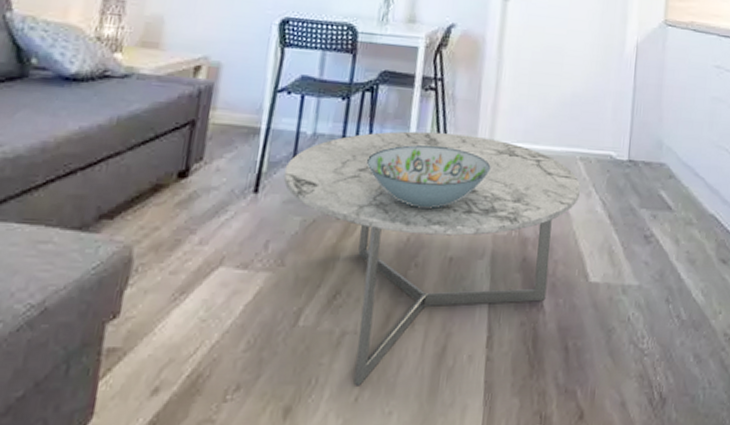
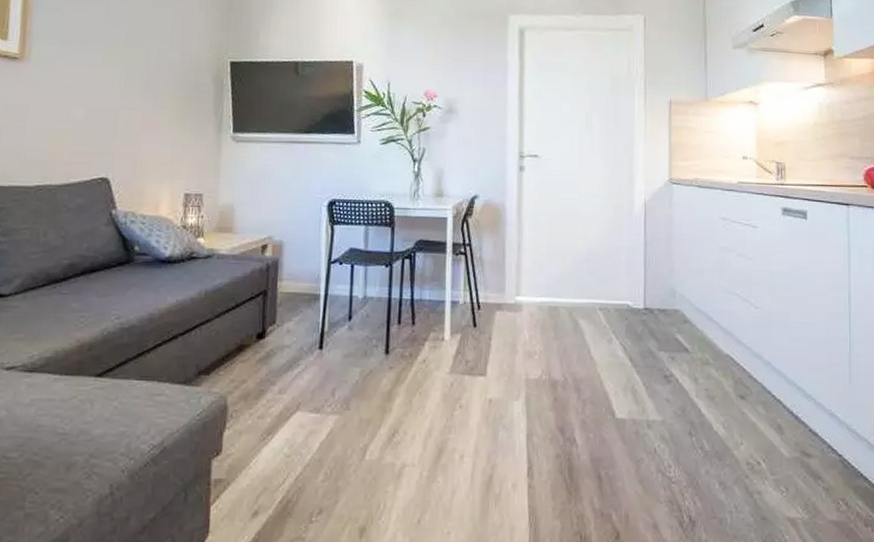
coffee table: present [283,131,580,386] -> none [342,291,601,510]
decorative bowl: present [367,145,491,208] -> none [411,303,519,357]

